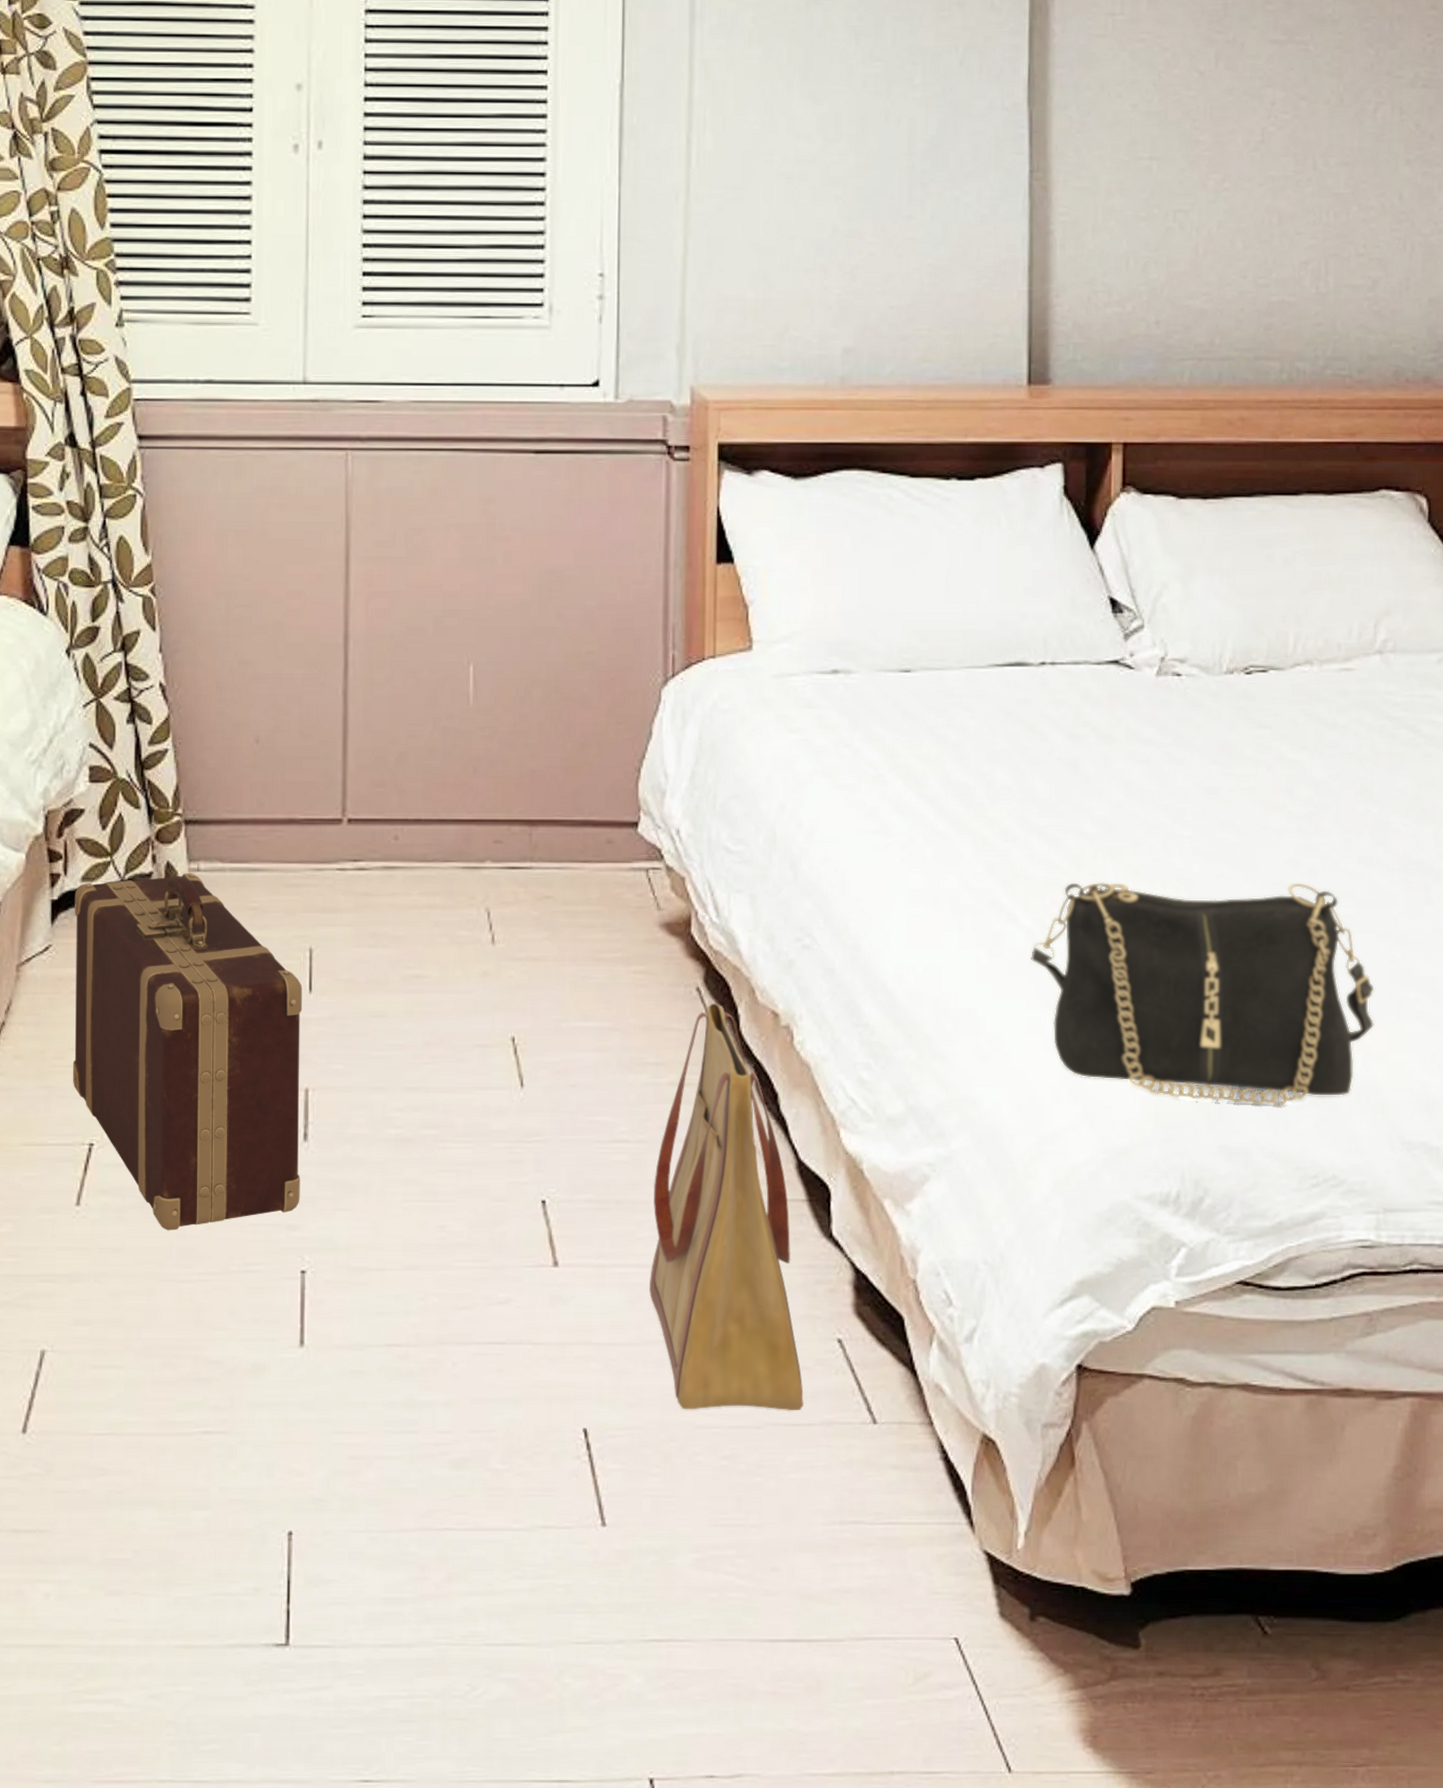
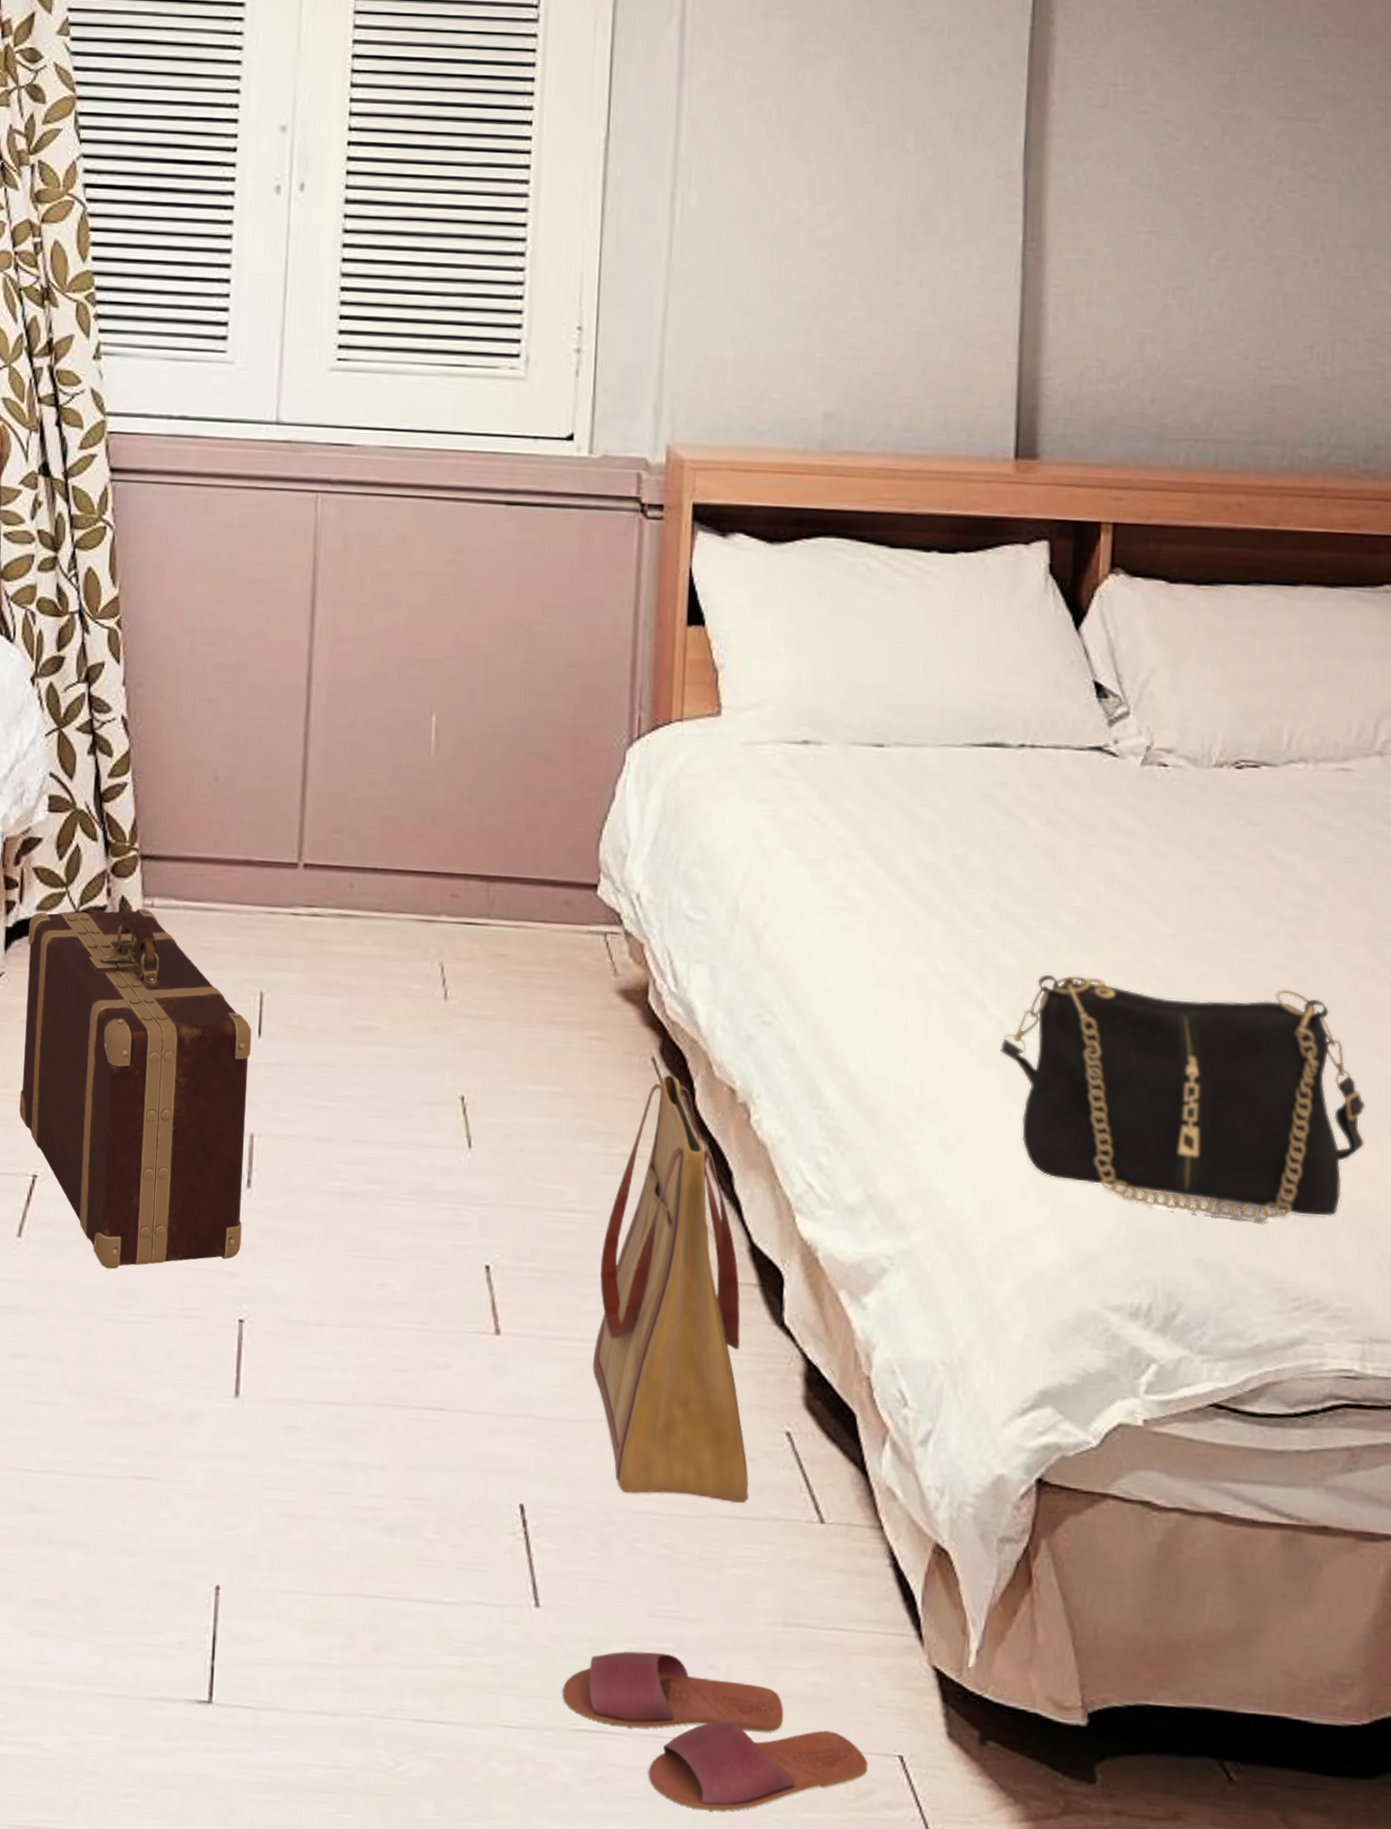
slippers: none [631,1560,925,1707] -> present [563,1651,868,1811]

